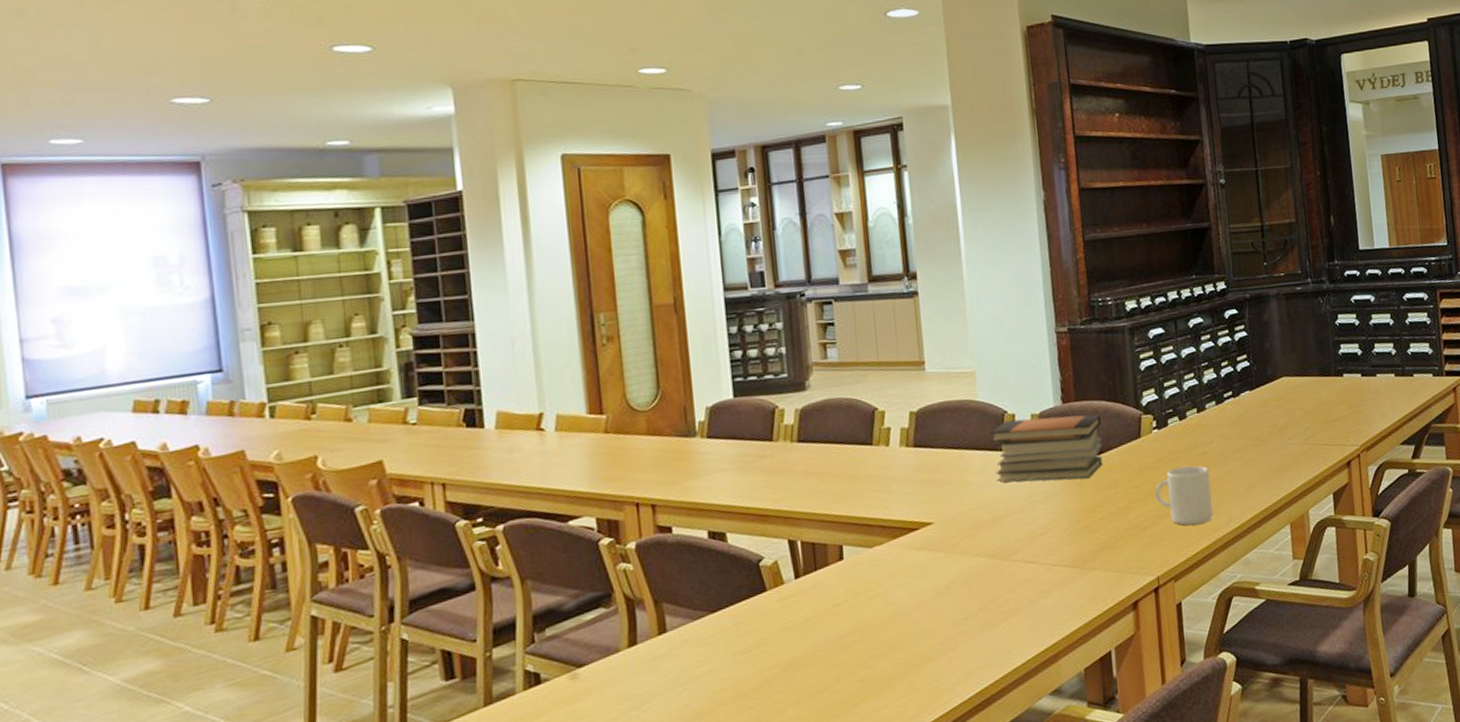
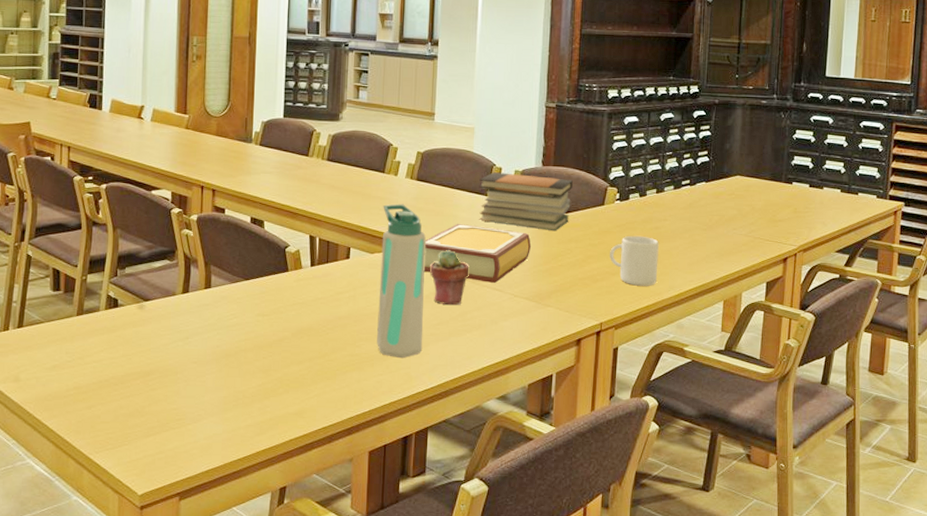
water bottle: none [877,479,951,672] -> present [377,204,426,358]
book: none [934,487,1064,558] -> present [423,224,531,283]
potted succulent: none [944,525,995,594] -> present [429,250,469,306]

